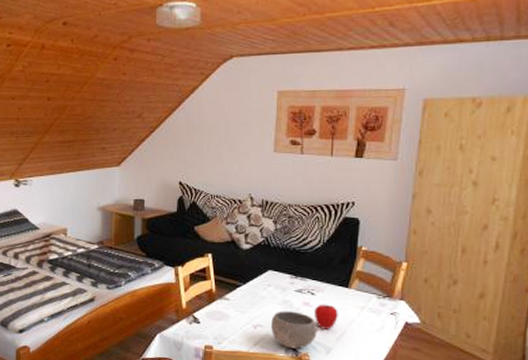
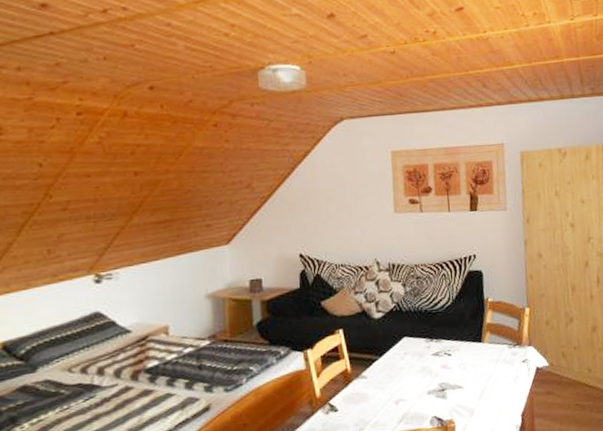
bowl: present [271,311,317,349] -> none [412,376,459,419]
apple: present [315,304,338,330] -> none [453,363,476,391]

